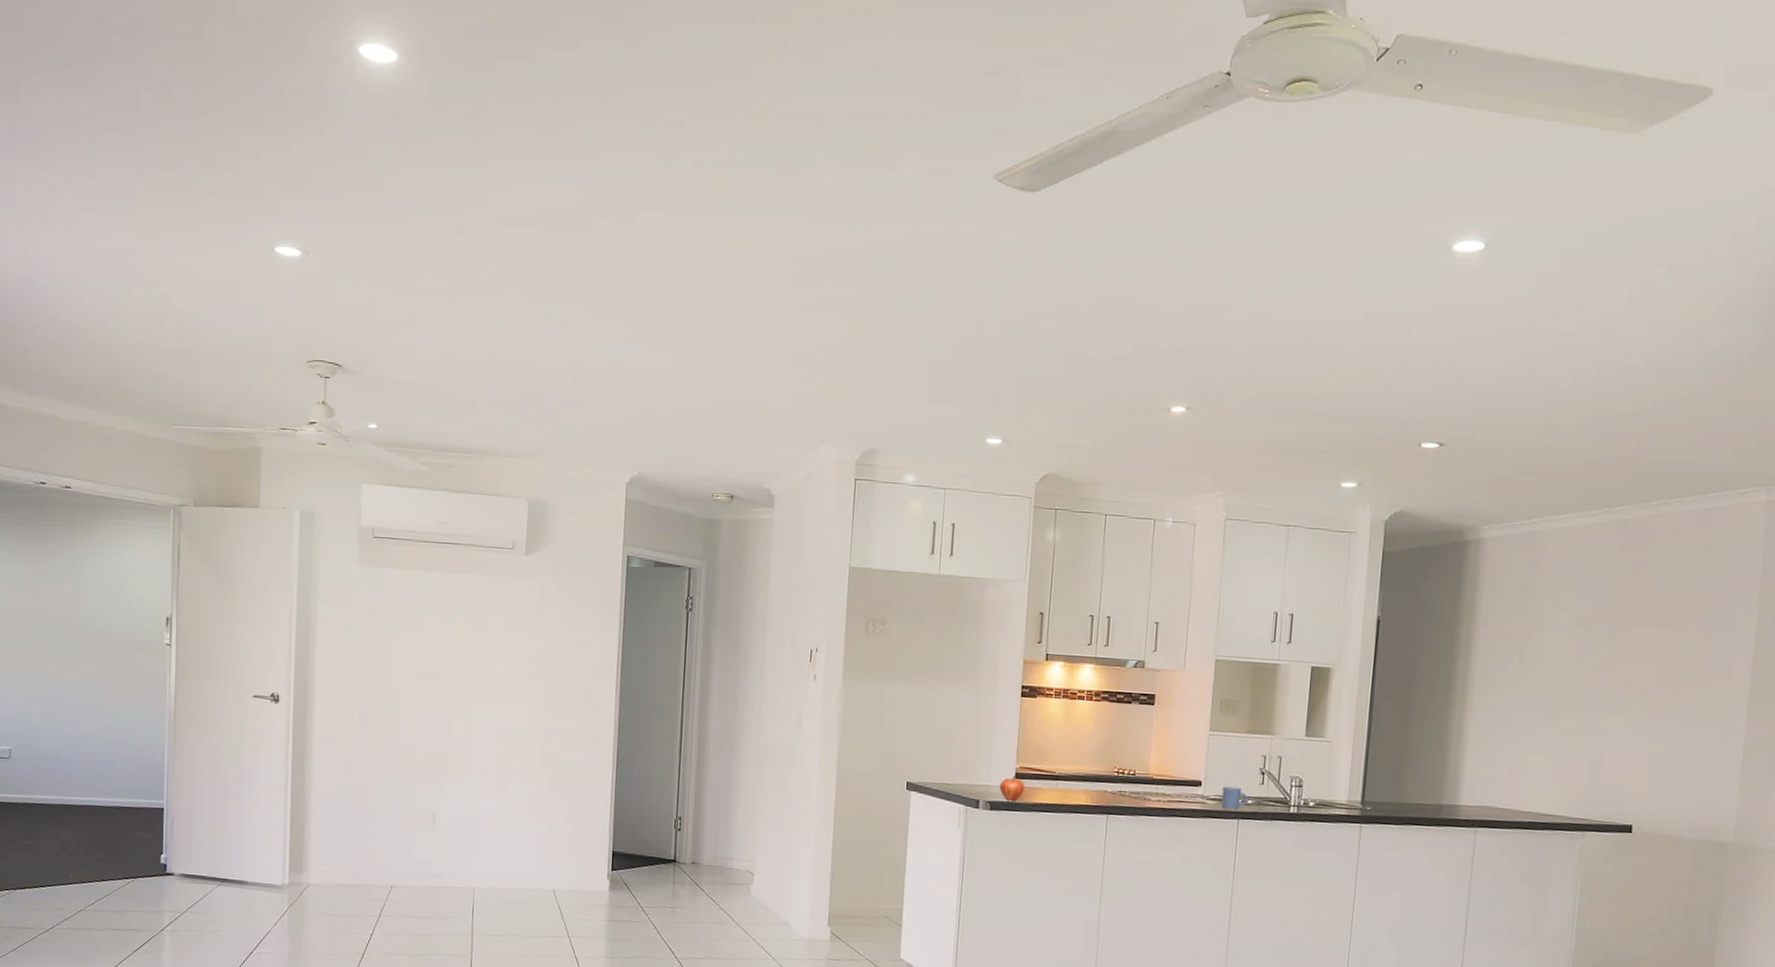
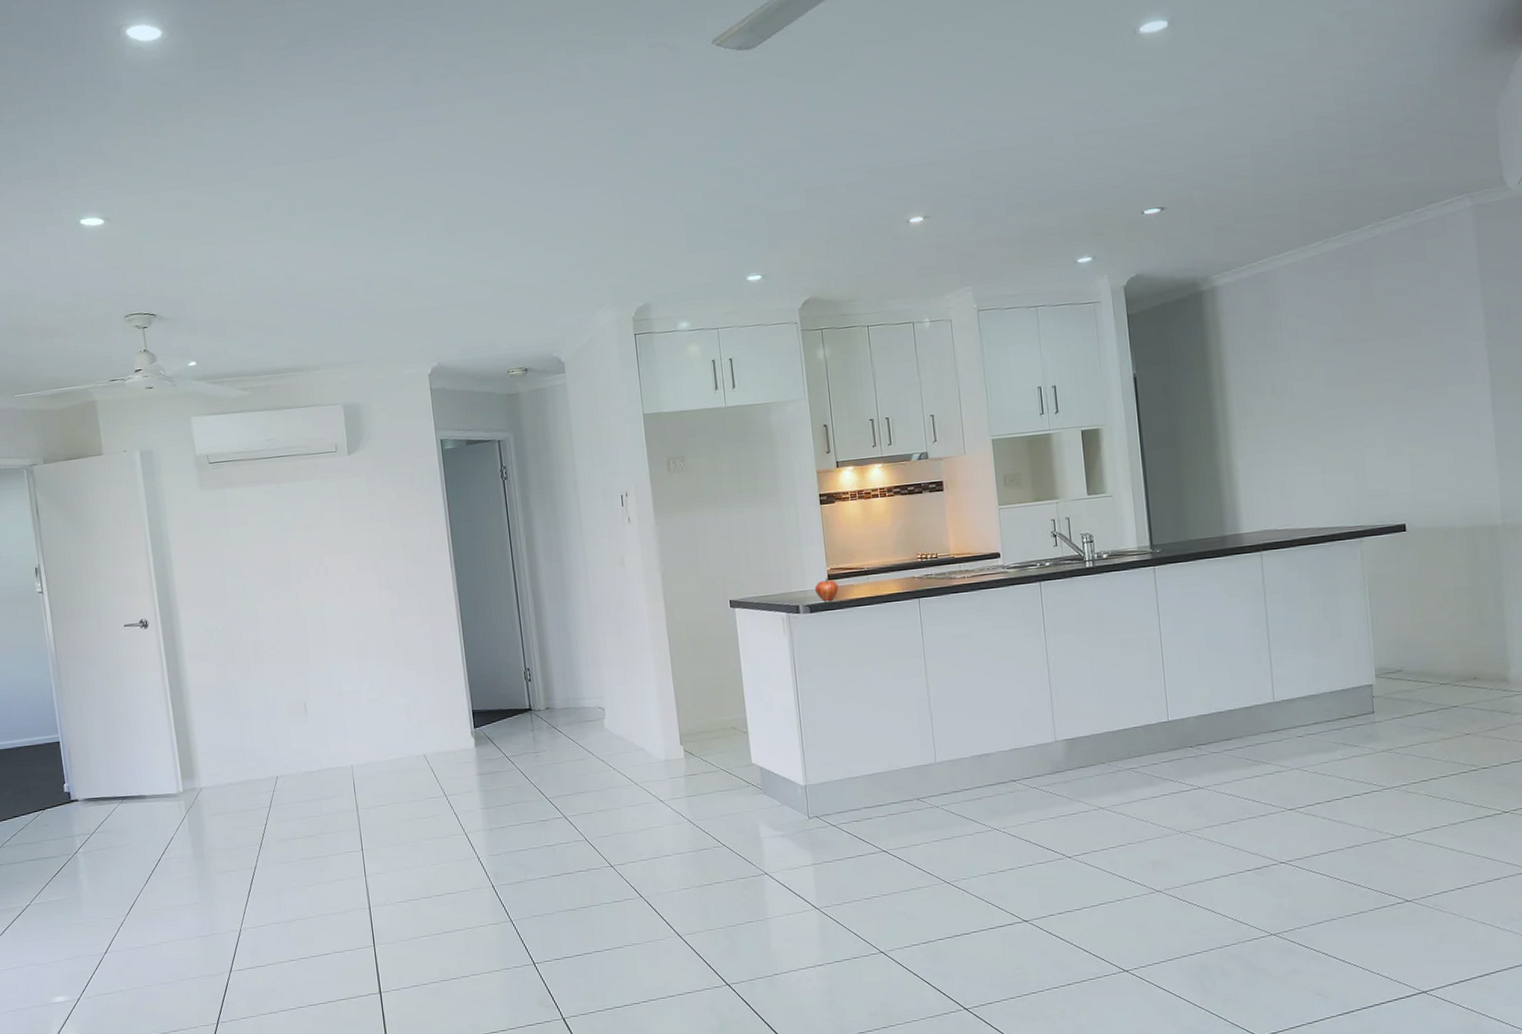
mug: present [1221,786,1248,811] -> none [1020,552,1046,575]

